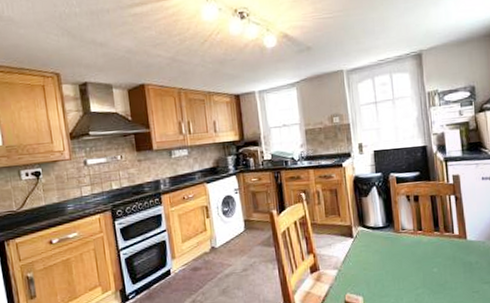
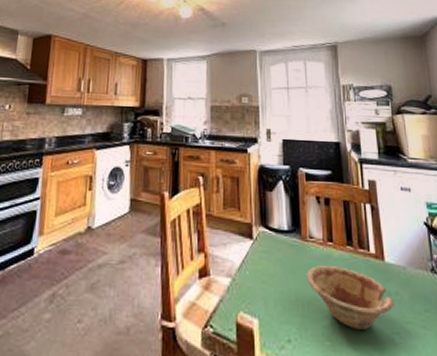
dish: none [401,249,475,294] -> present [307,266,394,330]

